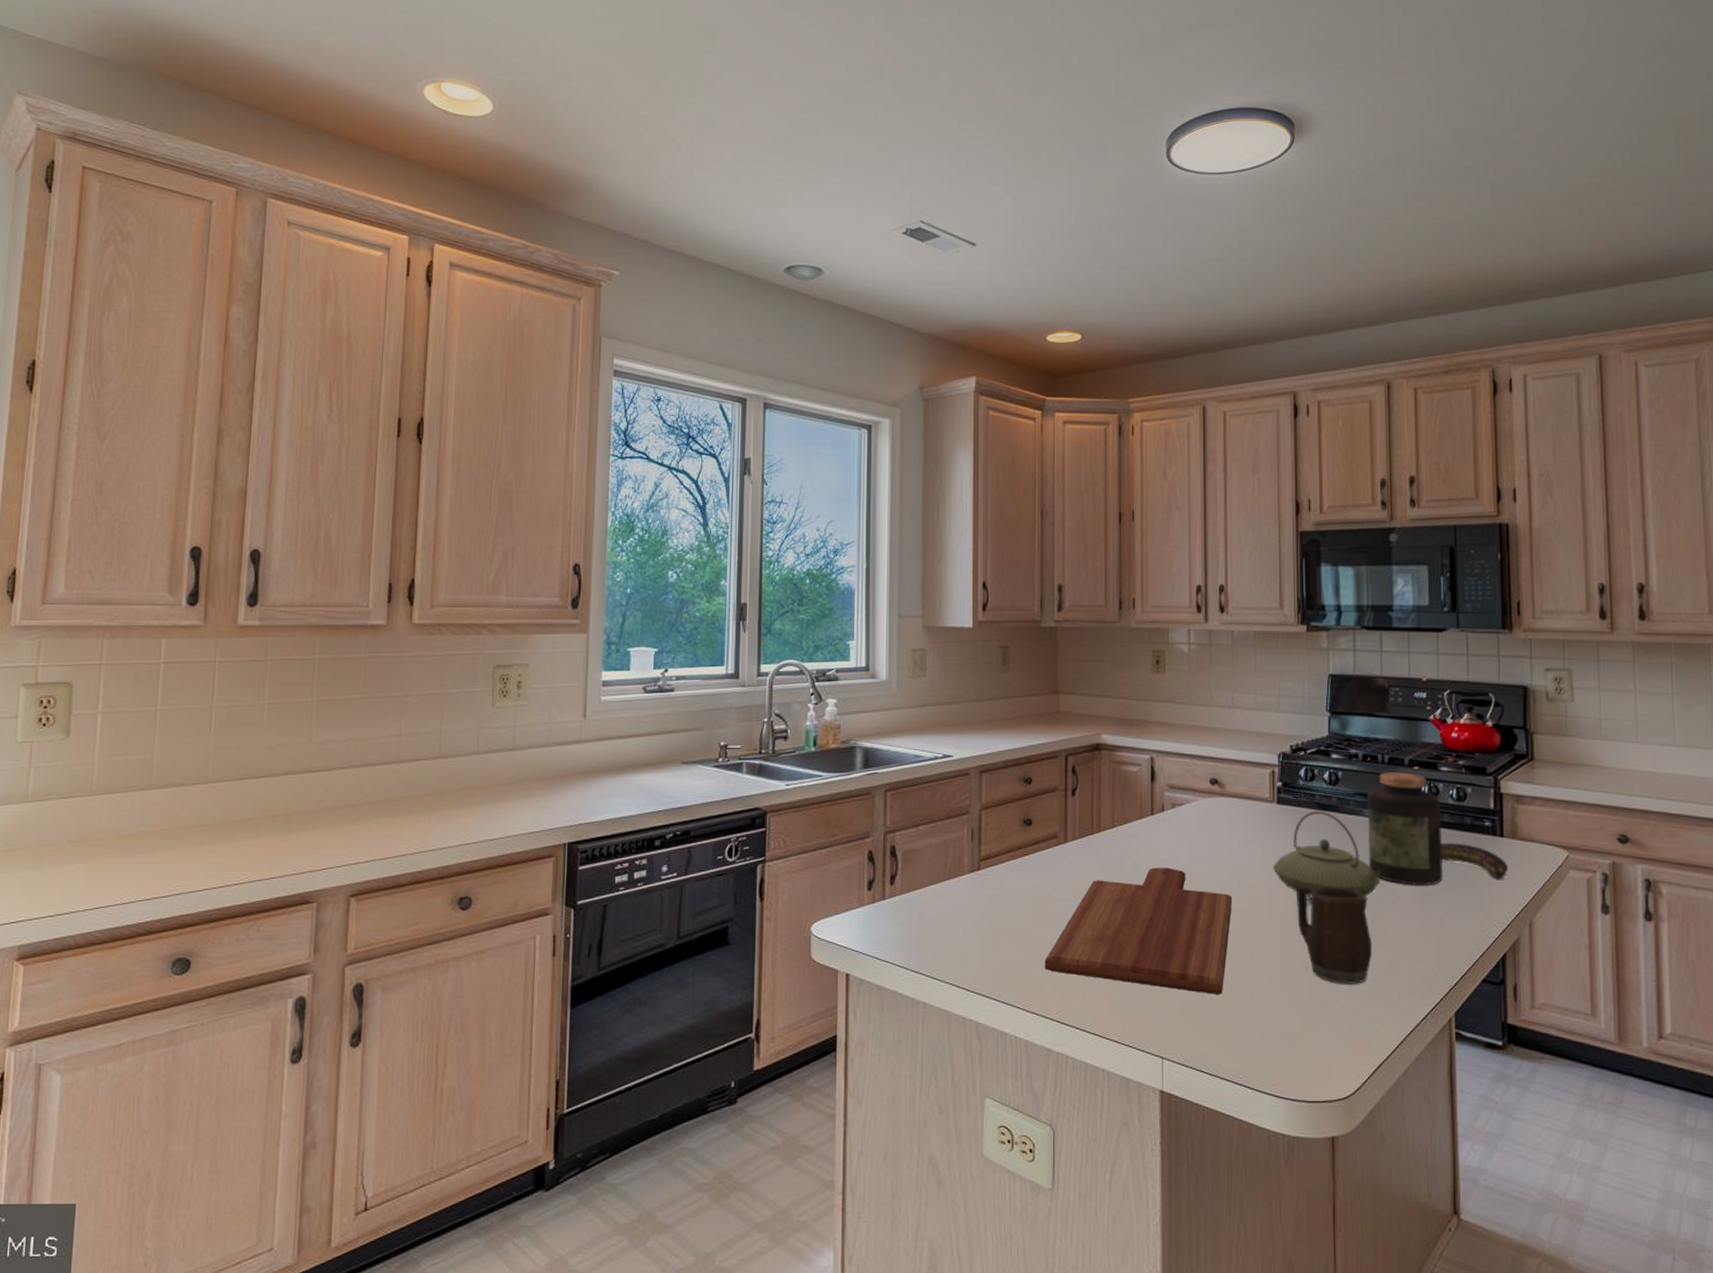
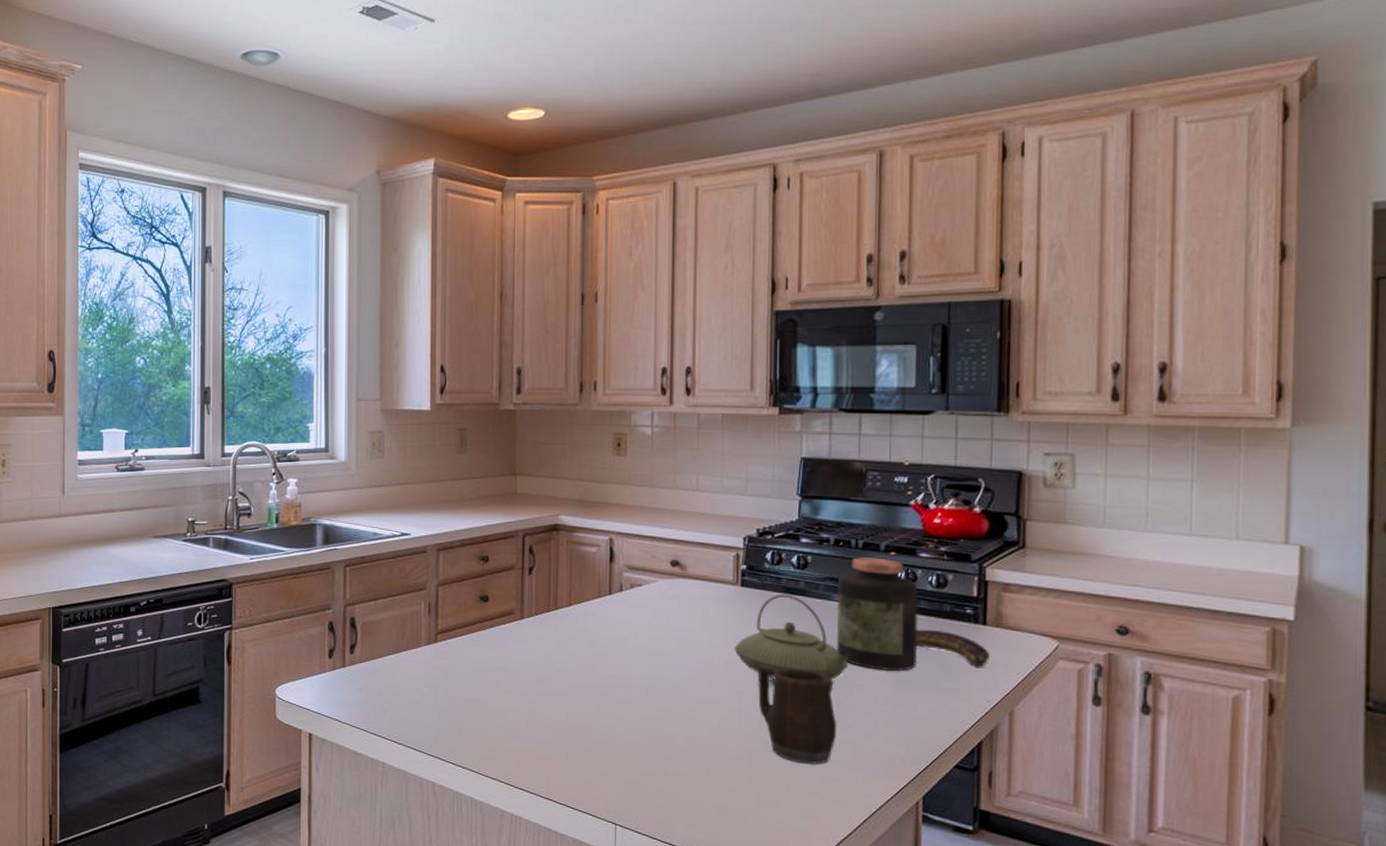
cutting board: present [1044,867,1232,994] -> none [499,645,690,768]

